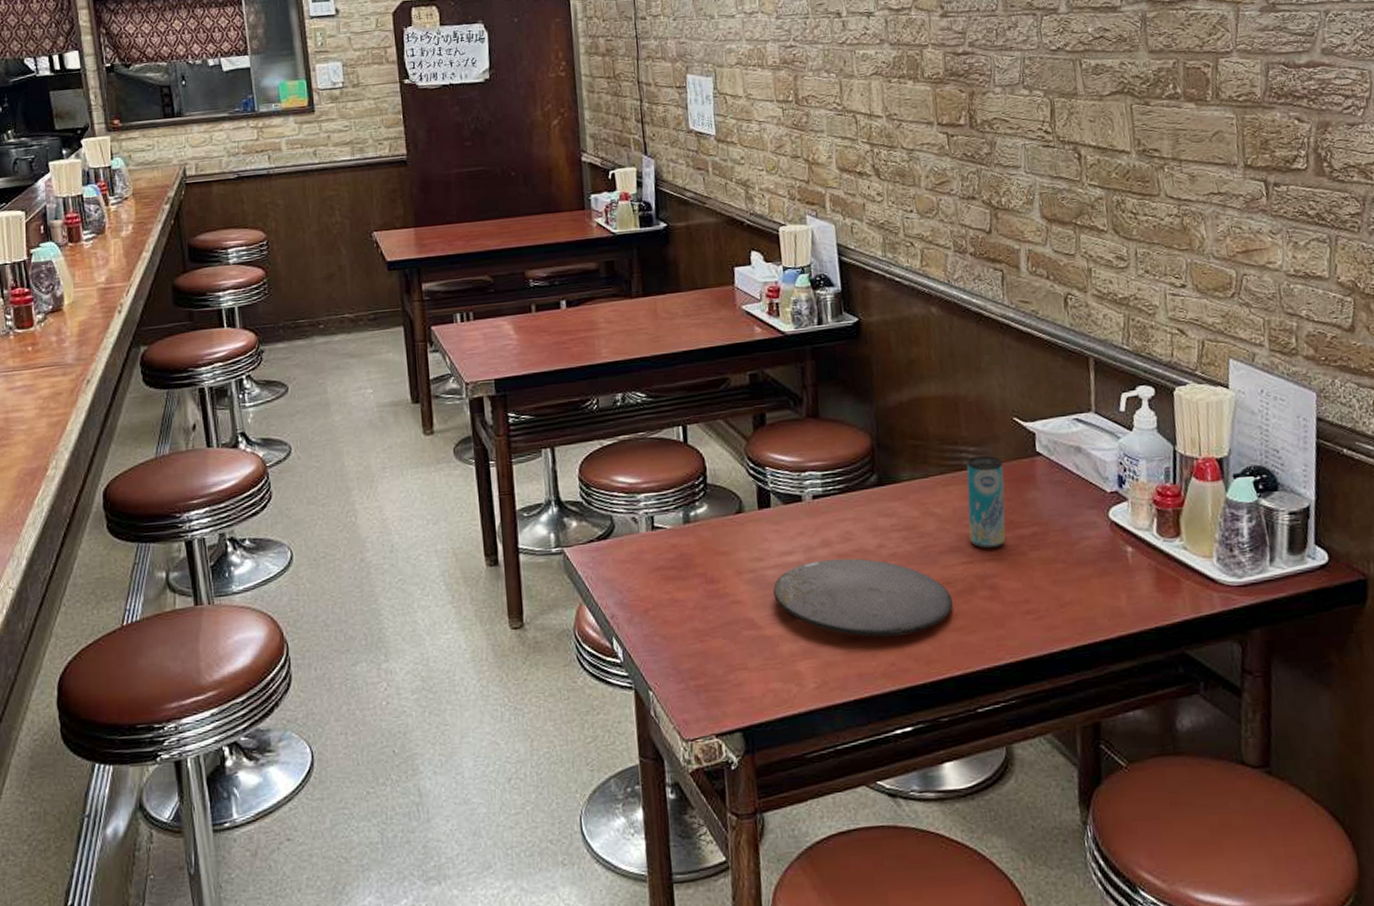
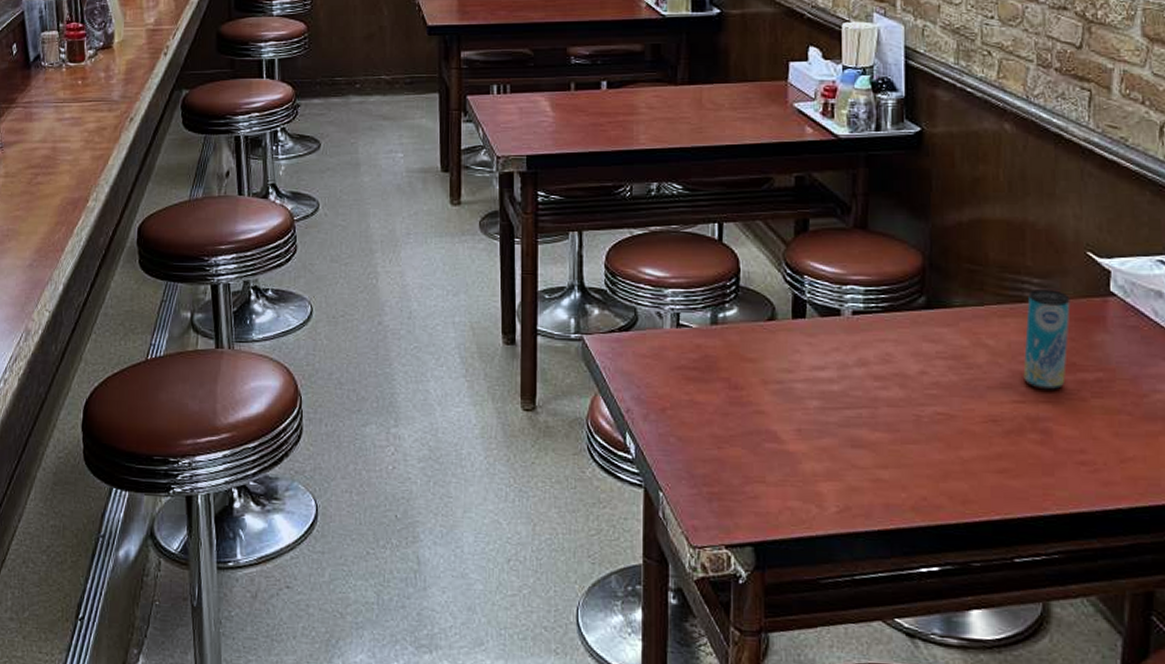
plate: present [773,558,953,637] -> none [801,380,997,470]

